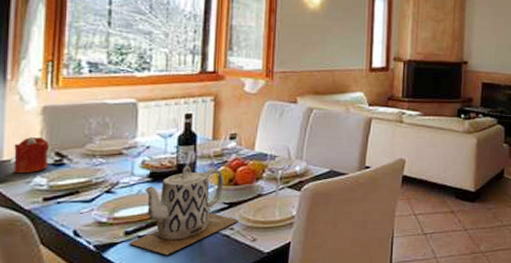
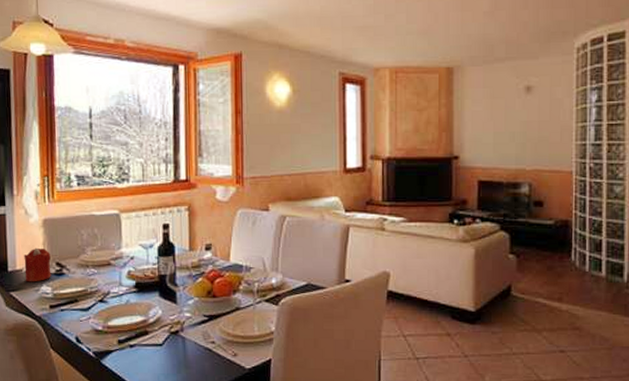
teapot: present [128,166,239,256] -> none [121,277,219,366]

